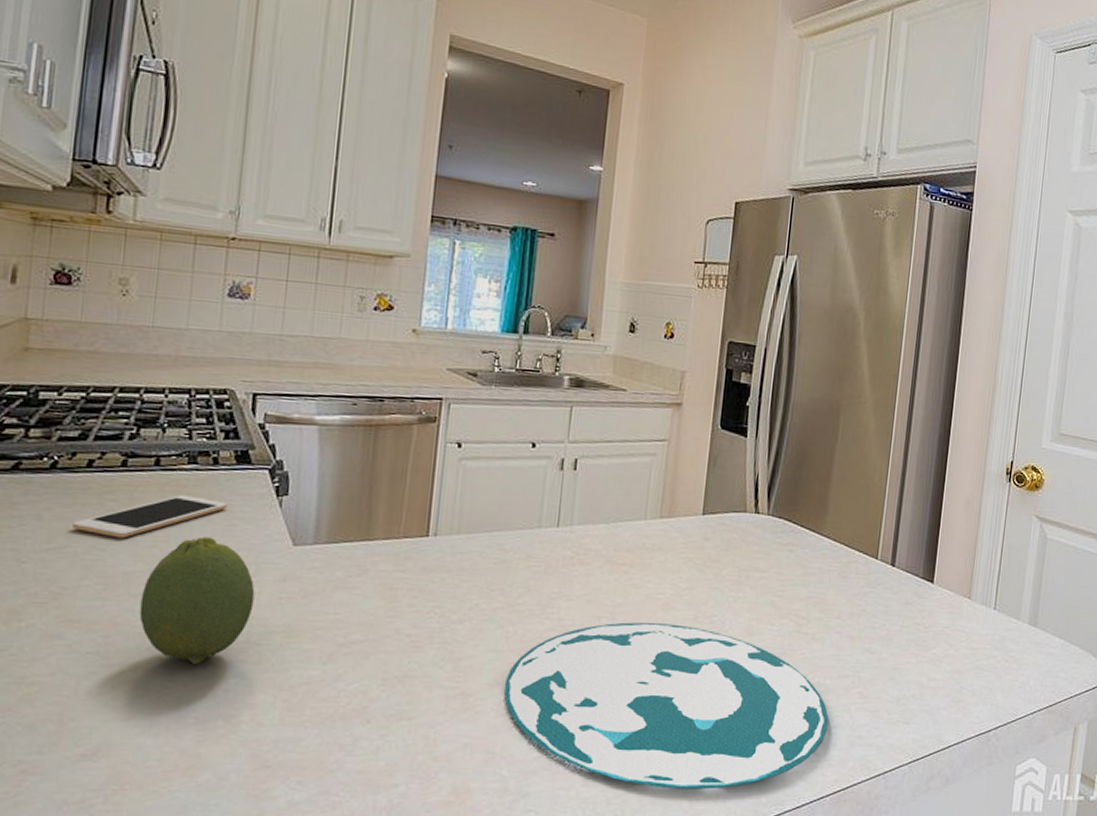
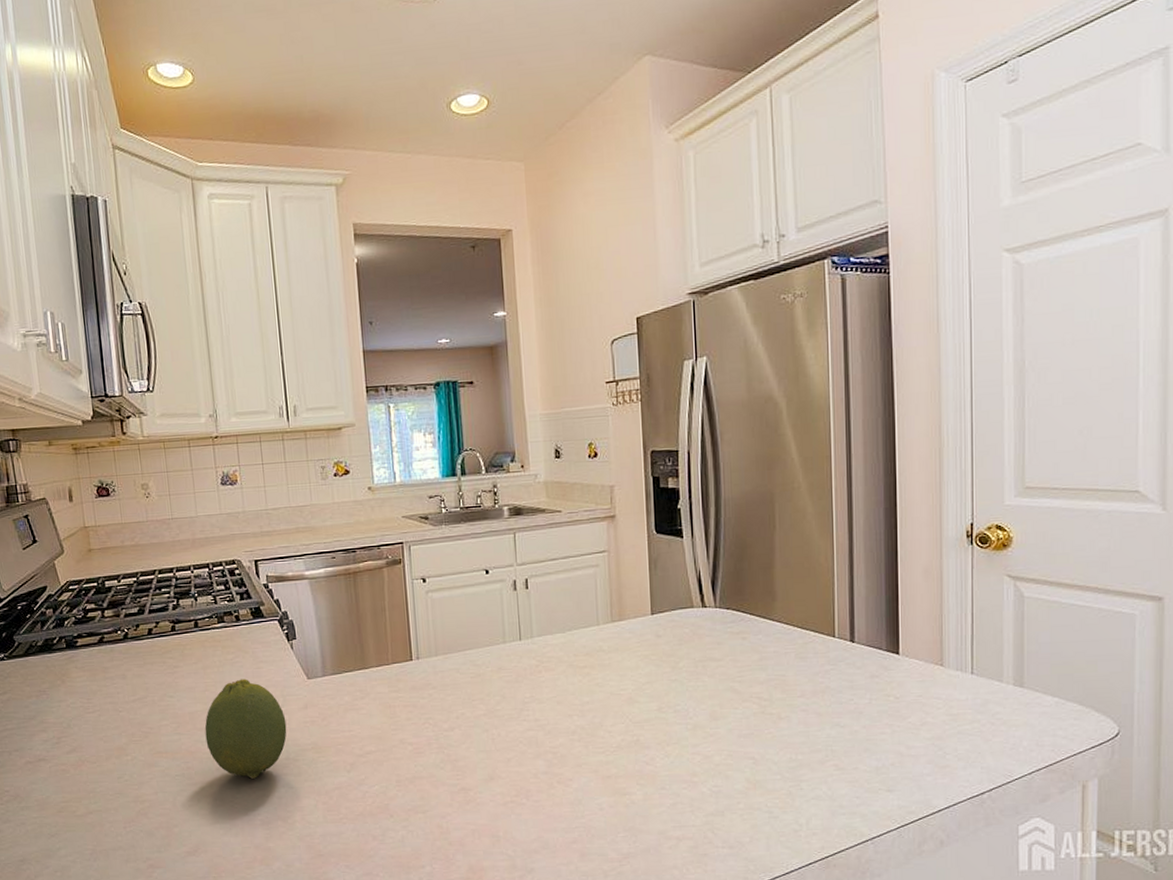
cell phone: present [71,495,228,539] -> none [146,648,253,687]
plate: present [504,622,829,789] -> none [497,716,806,861]

